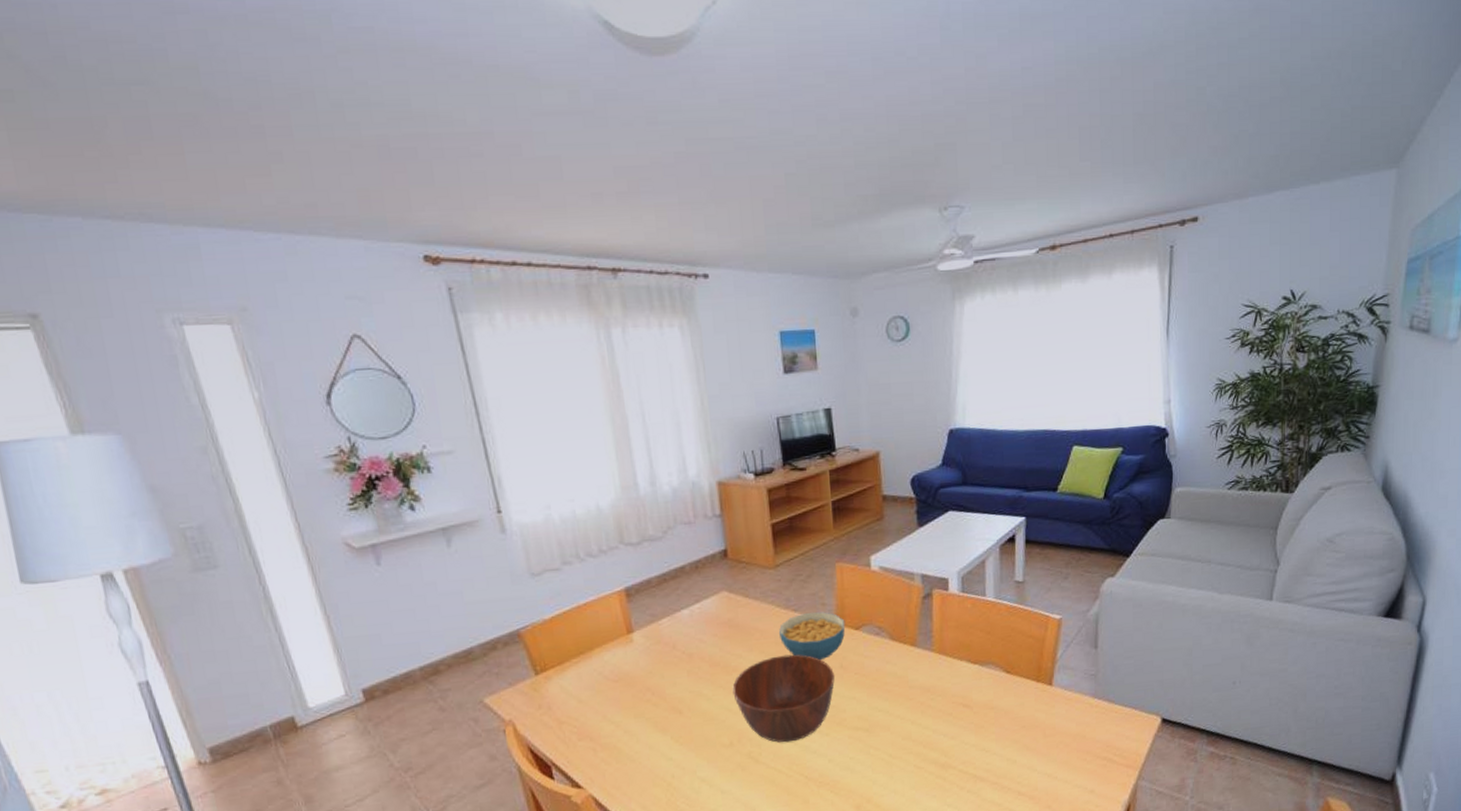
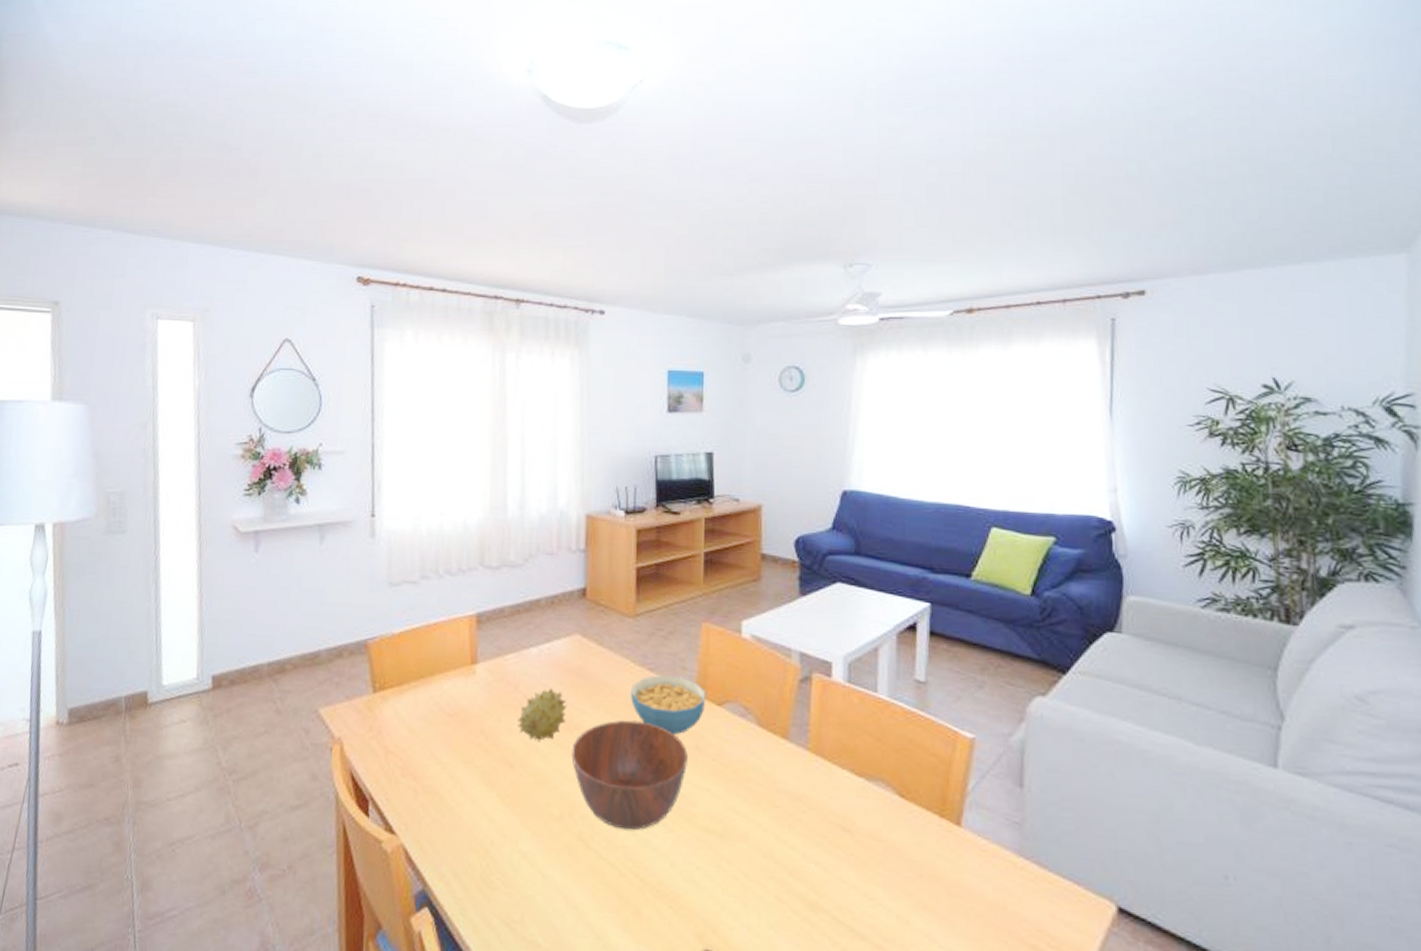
fruit: none [680,641,724,688] -> present [517,688,567,742]

